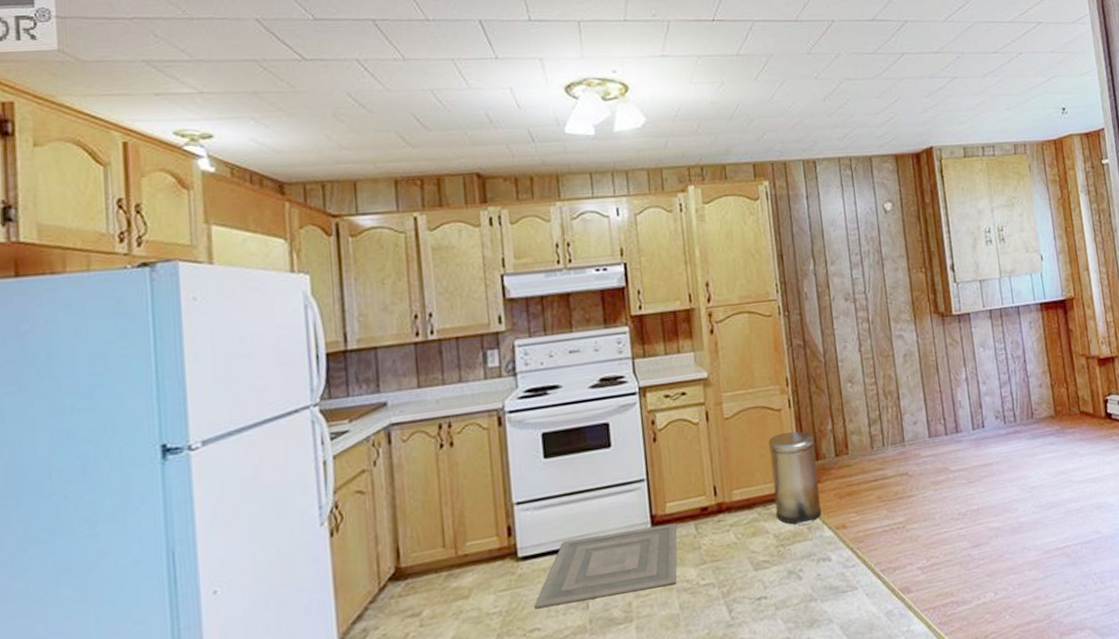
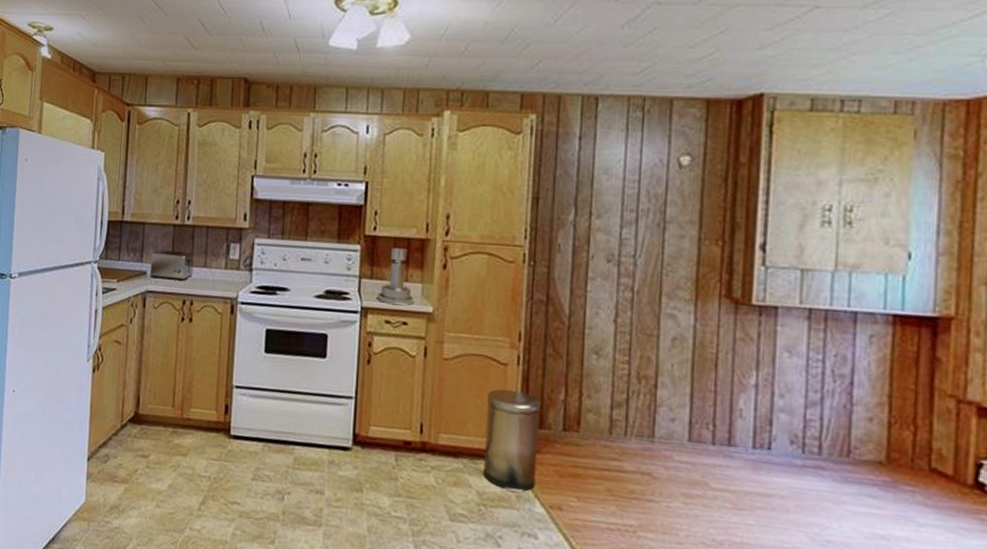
toaster: none [390,369,446,408] -> present [150,250,194,281]
bath mat: present [534,523,677,609] -> none [238,432,378,507]
paper towel holder: none [652,321,689,379] -> present [376,247,414,306]

